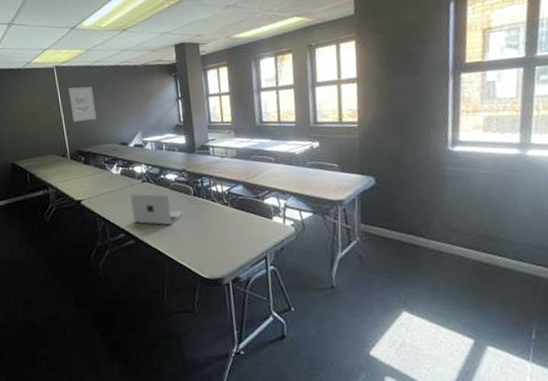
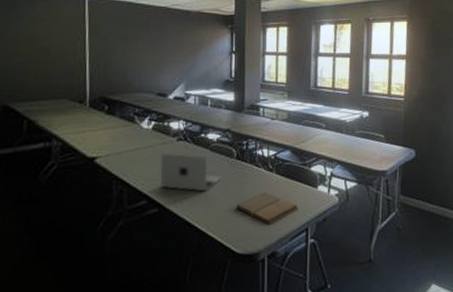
wall art: present [68,86,97,123] -> none [100,23,133,64]
book: none [198,224,256,253] -> present [236,191,299,225]

